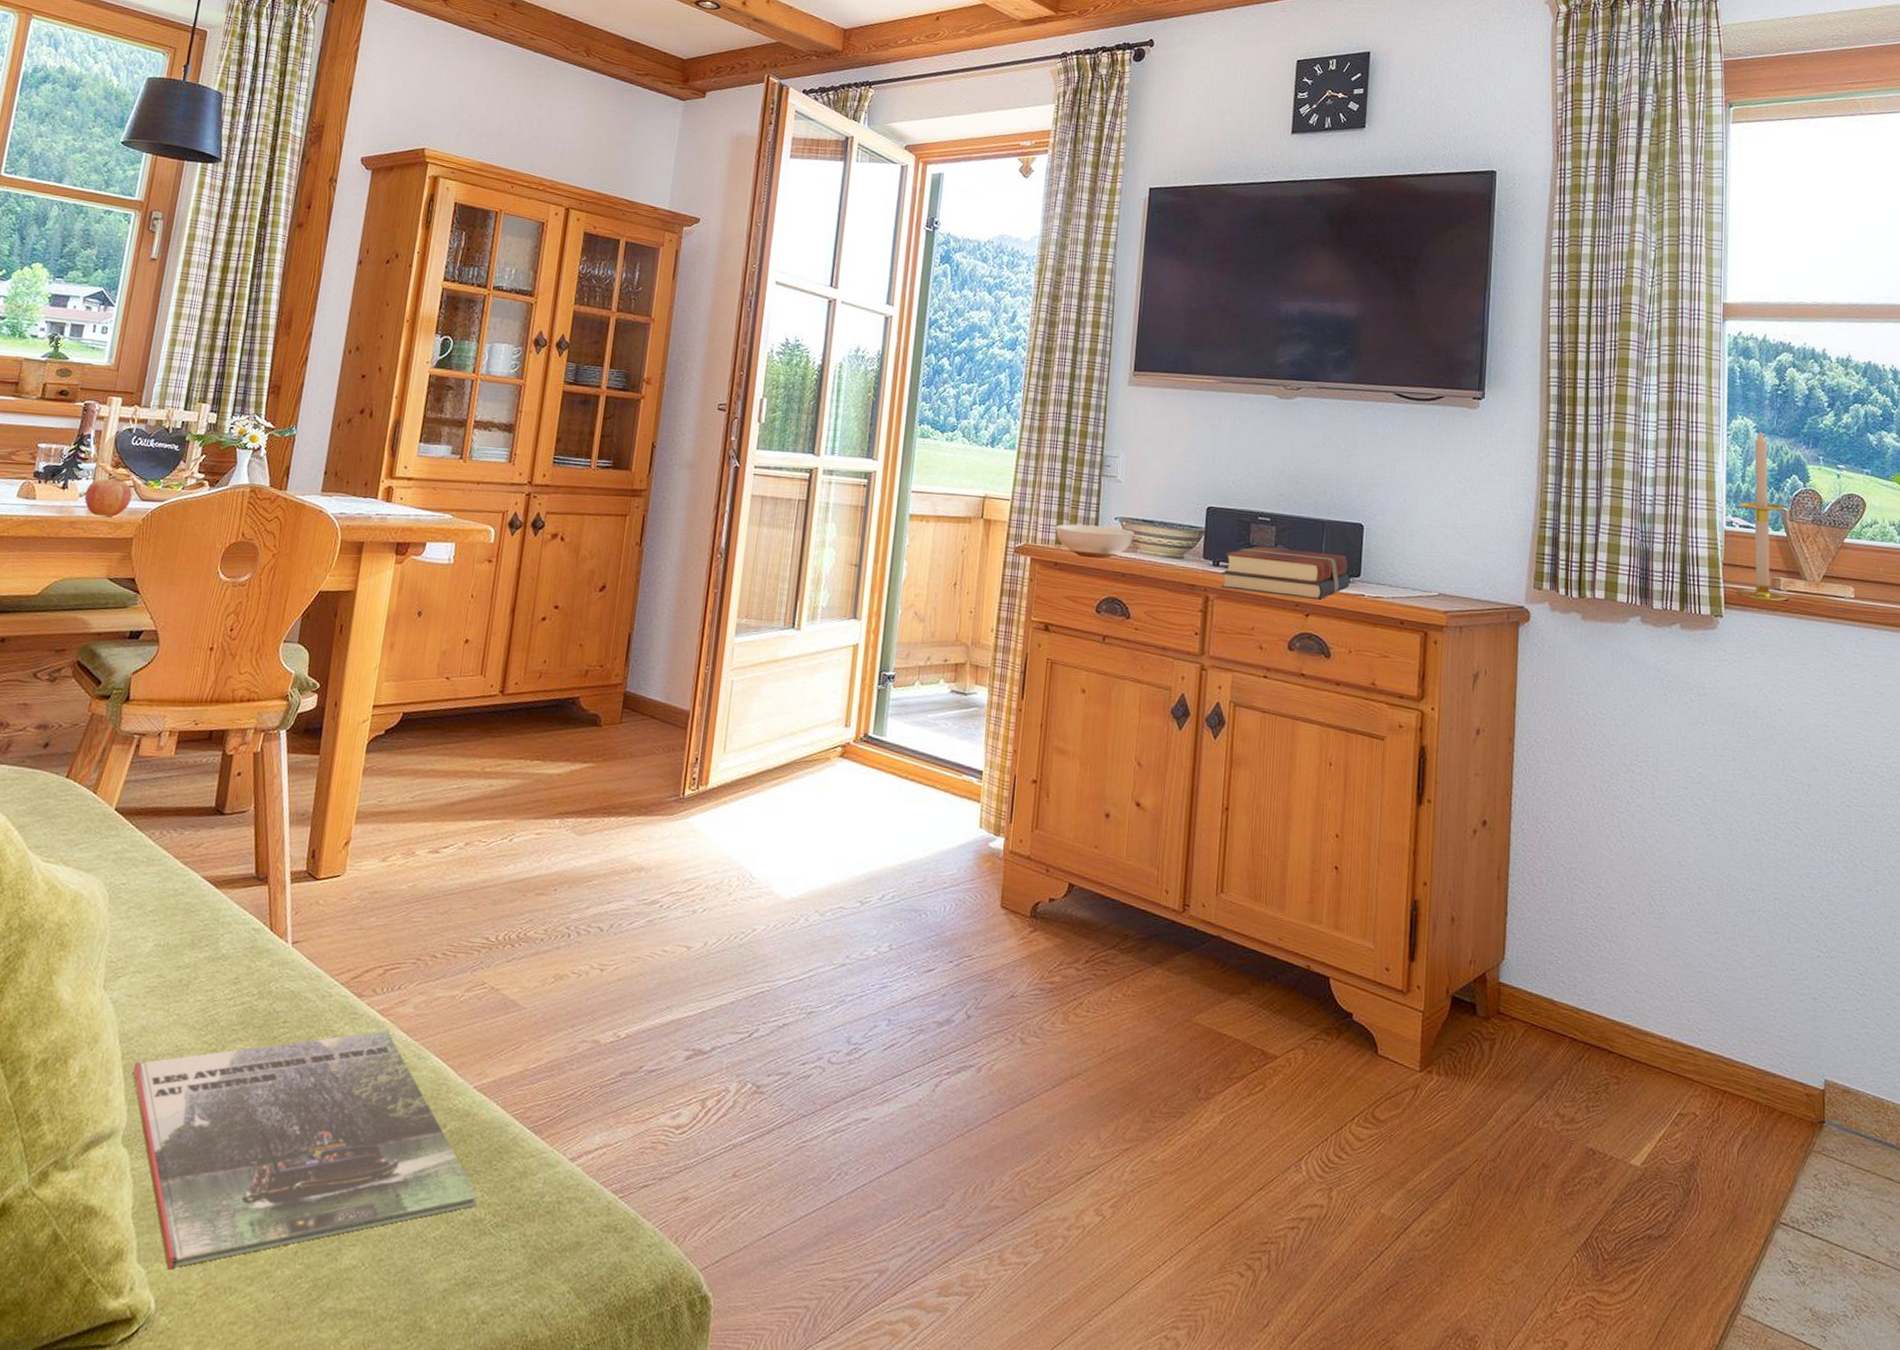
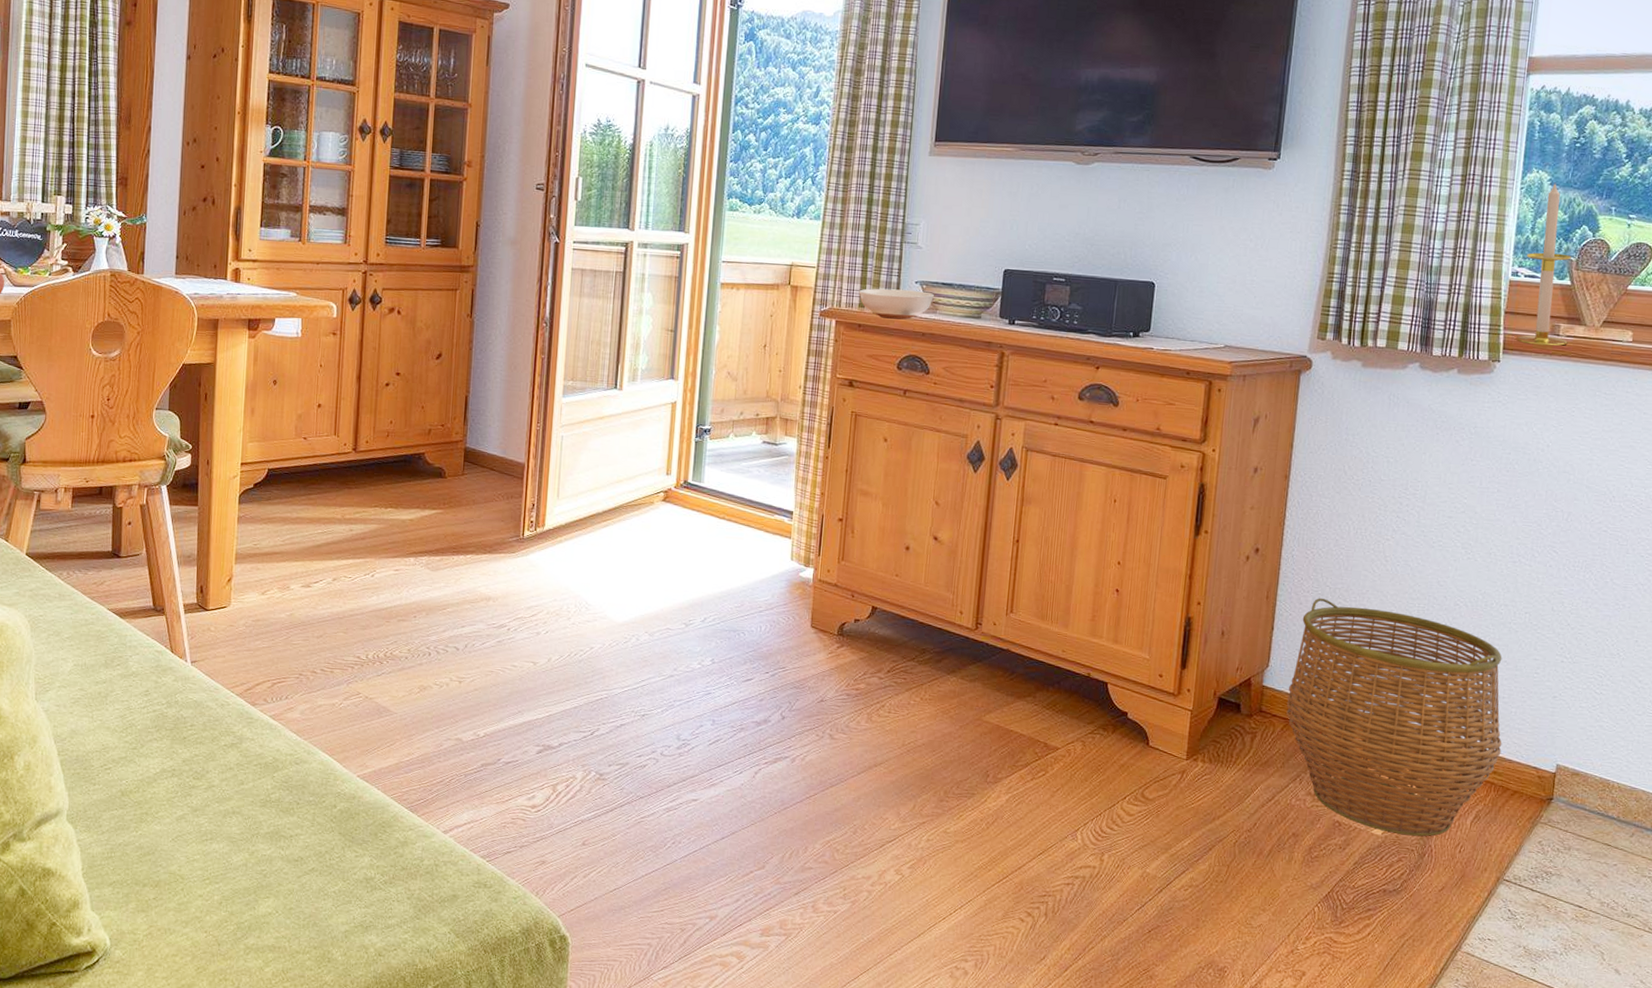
magazine: present [132,1031,479,1270] -> none [68,732,369,916]
books: present [1221,546,1350,600] -> none [1016,305,1140,353]
basket: none [1526,879,1764,1168] -> present [1286,598,1502,837]

